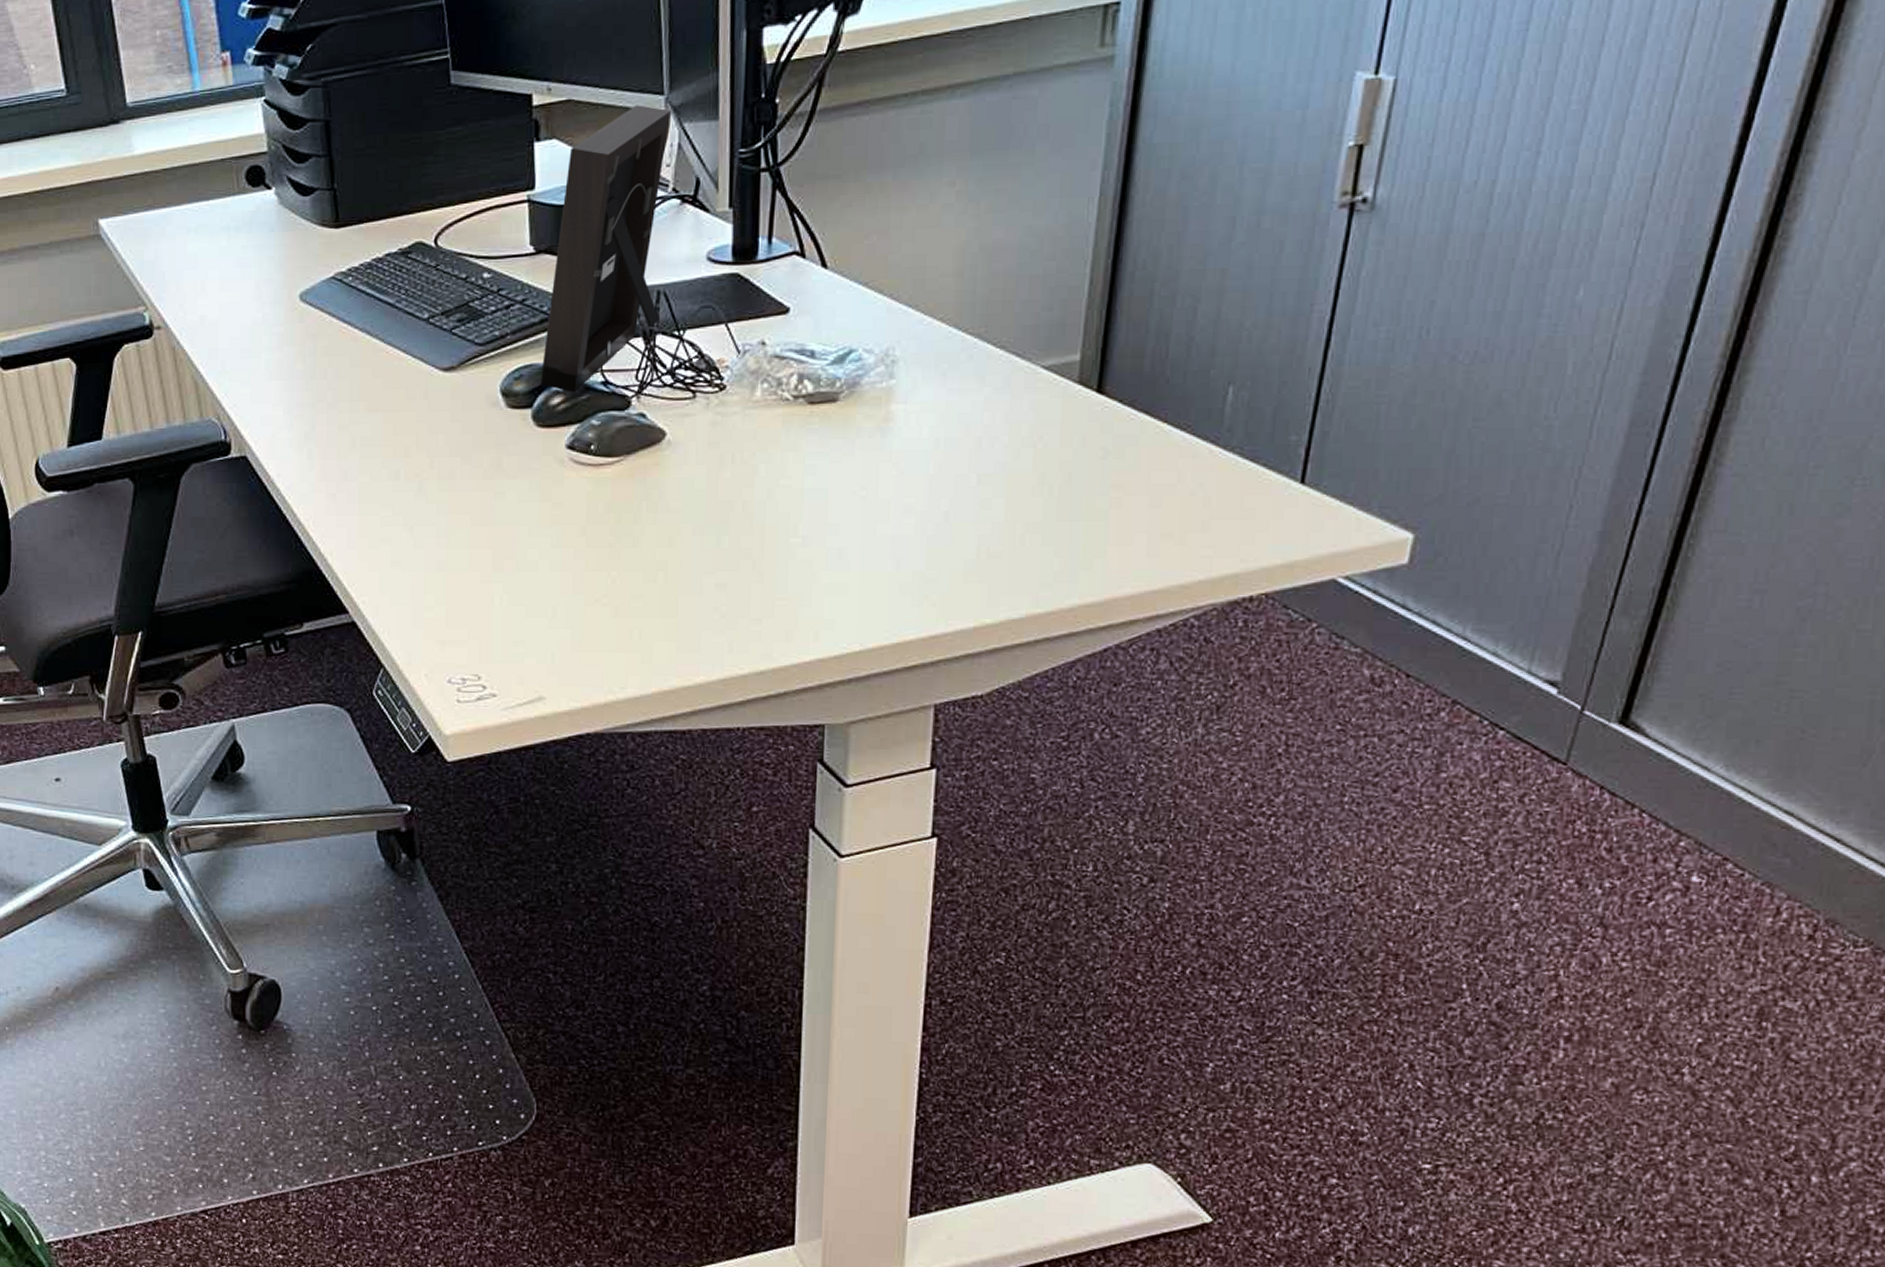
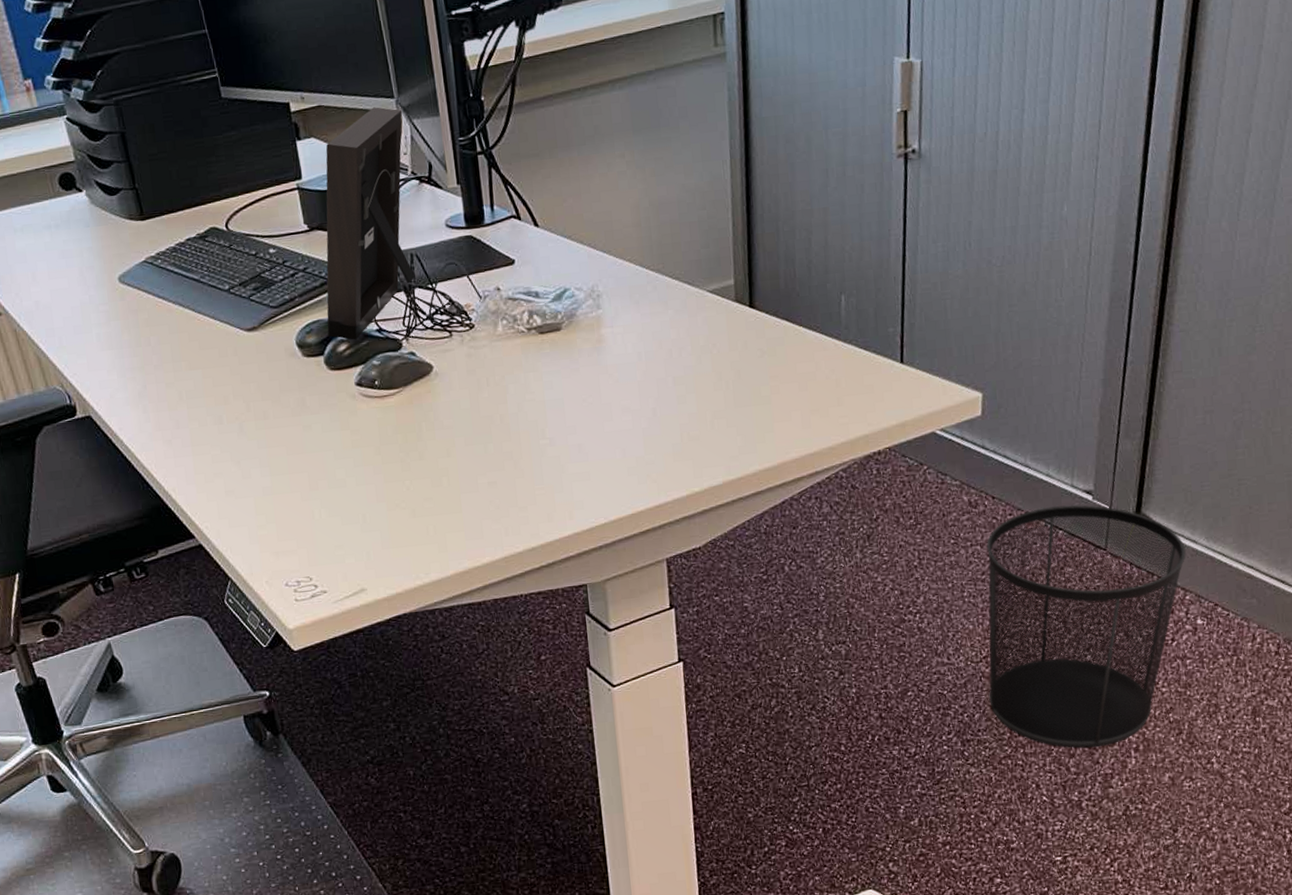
waste bin: none [1358,697,1691,1027] -> present [987,505,1186,748]

